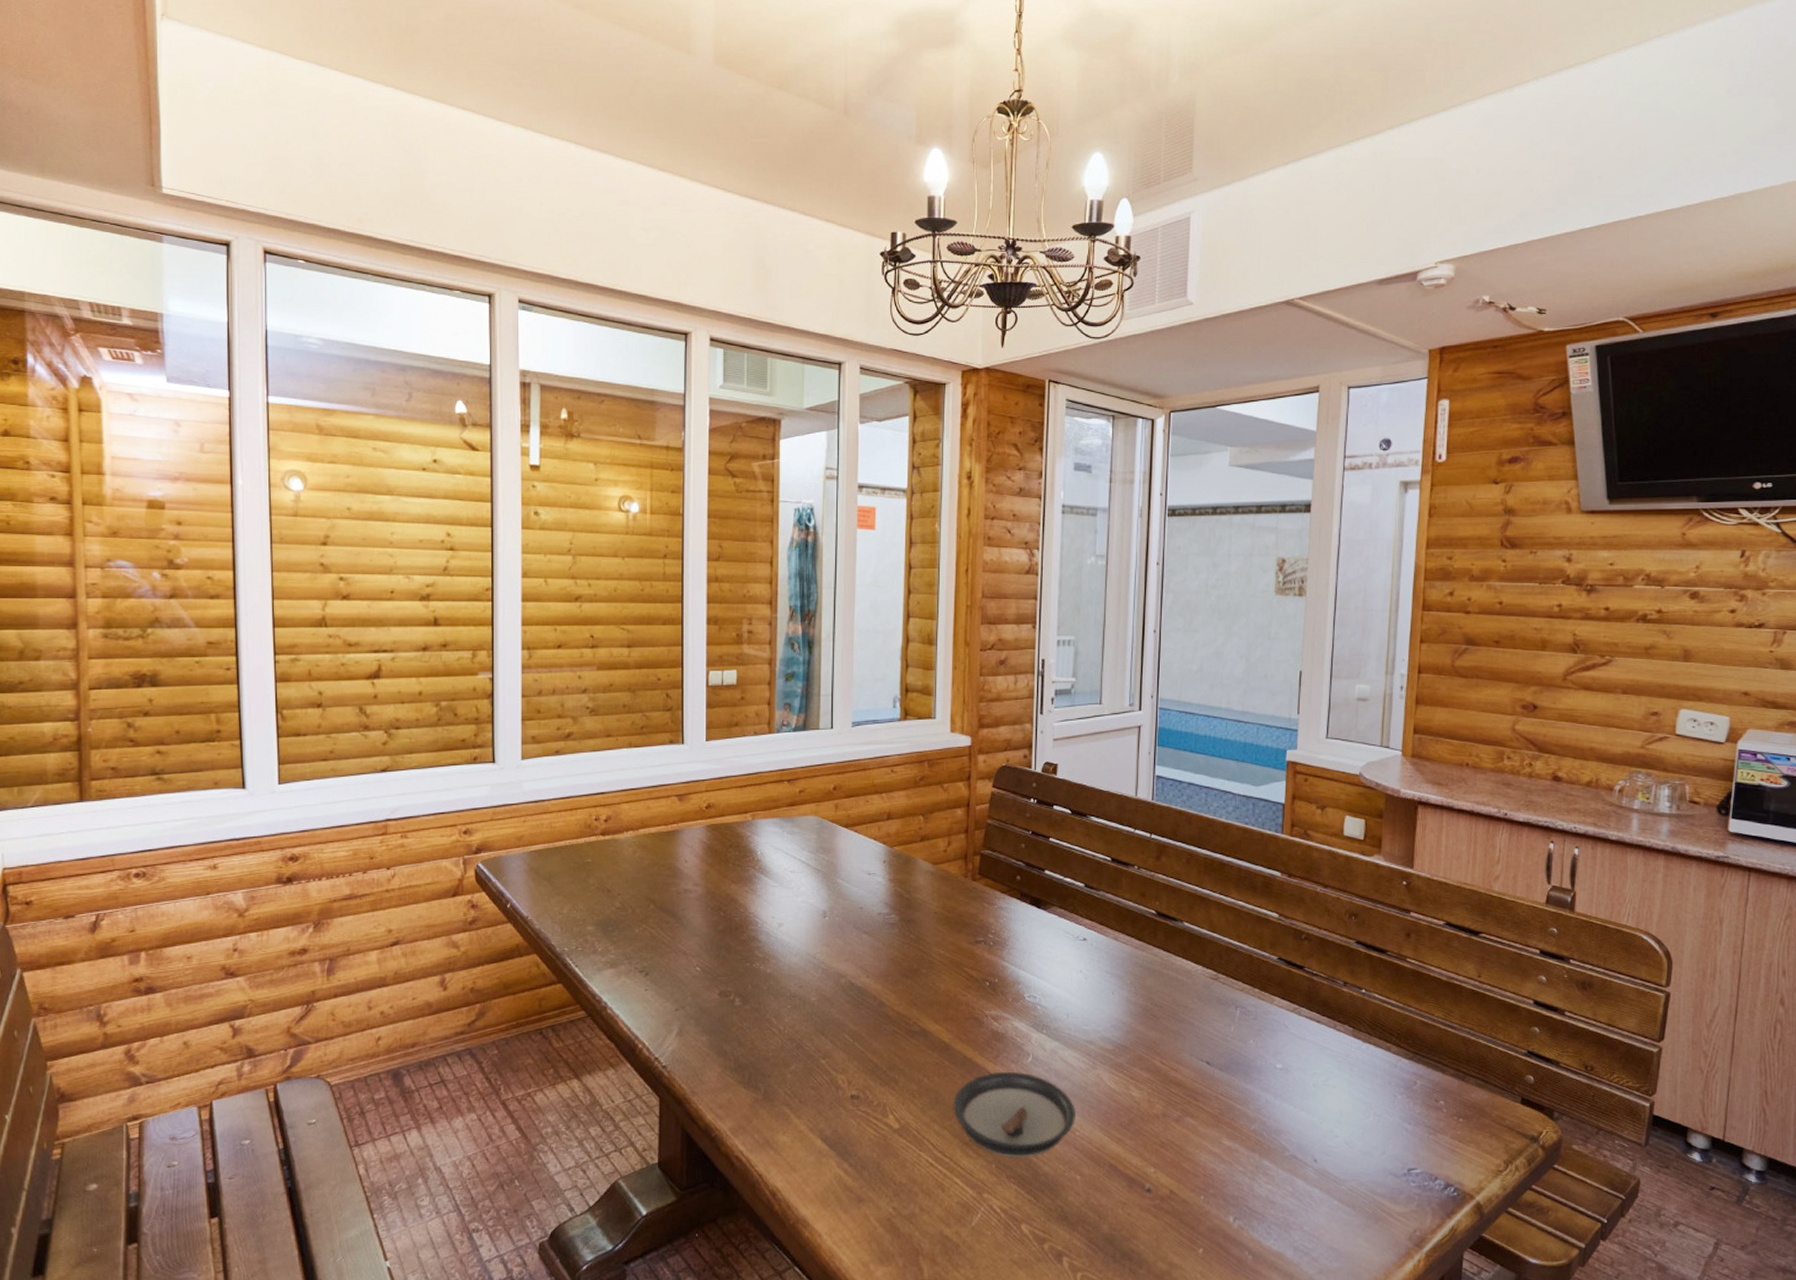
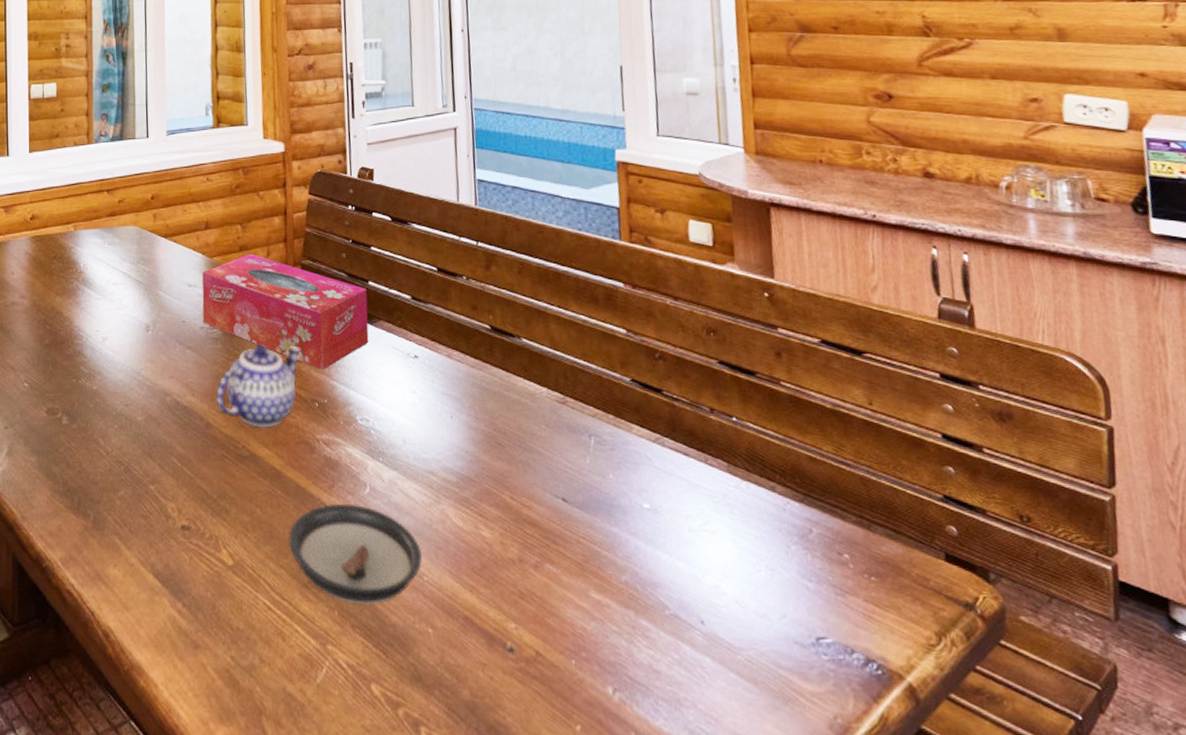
tissue box: none [881,843,1043,952] -> present [202,253,369,370]
teapot: none [890,929,976,1006] -> present [216,344,302,428]

